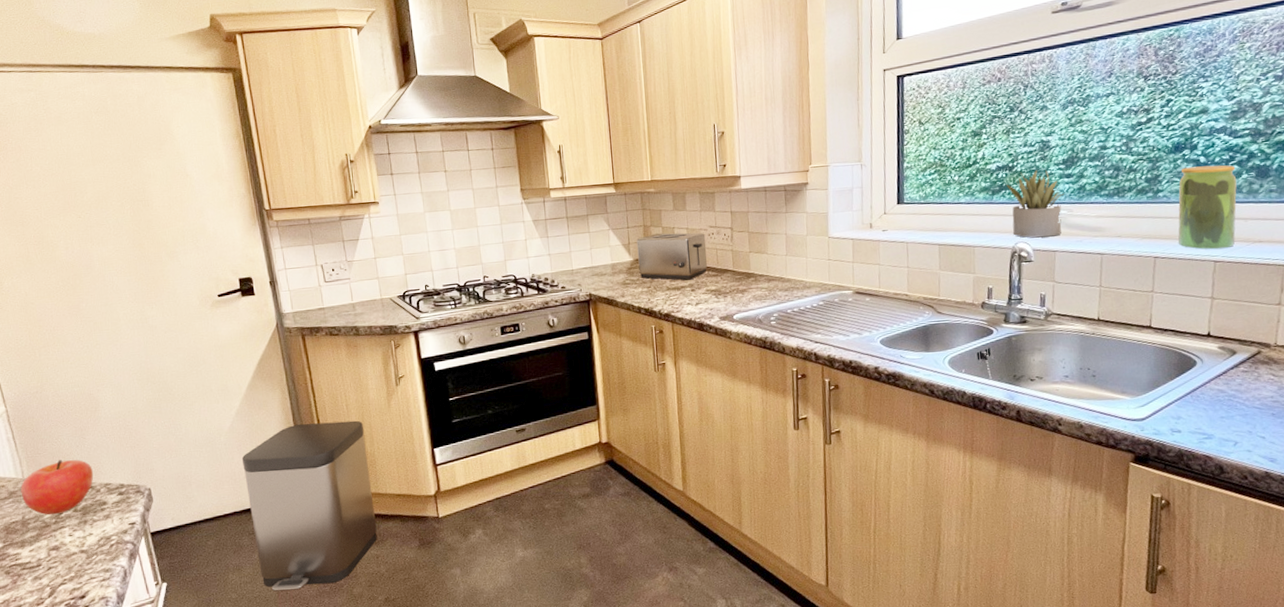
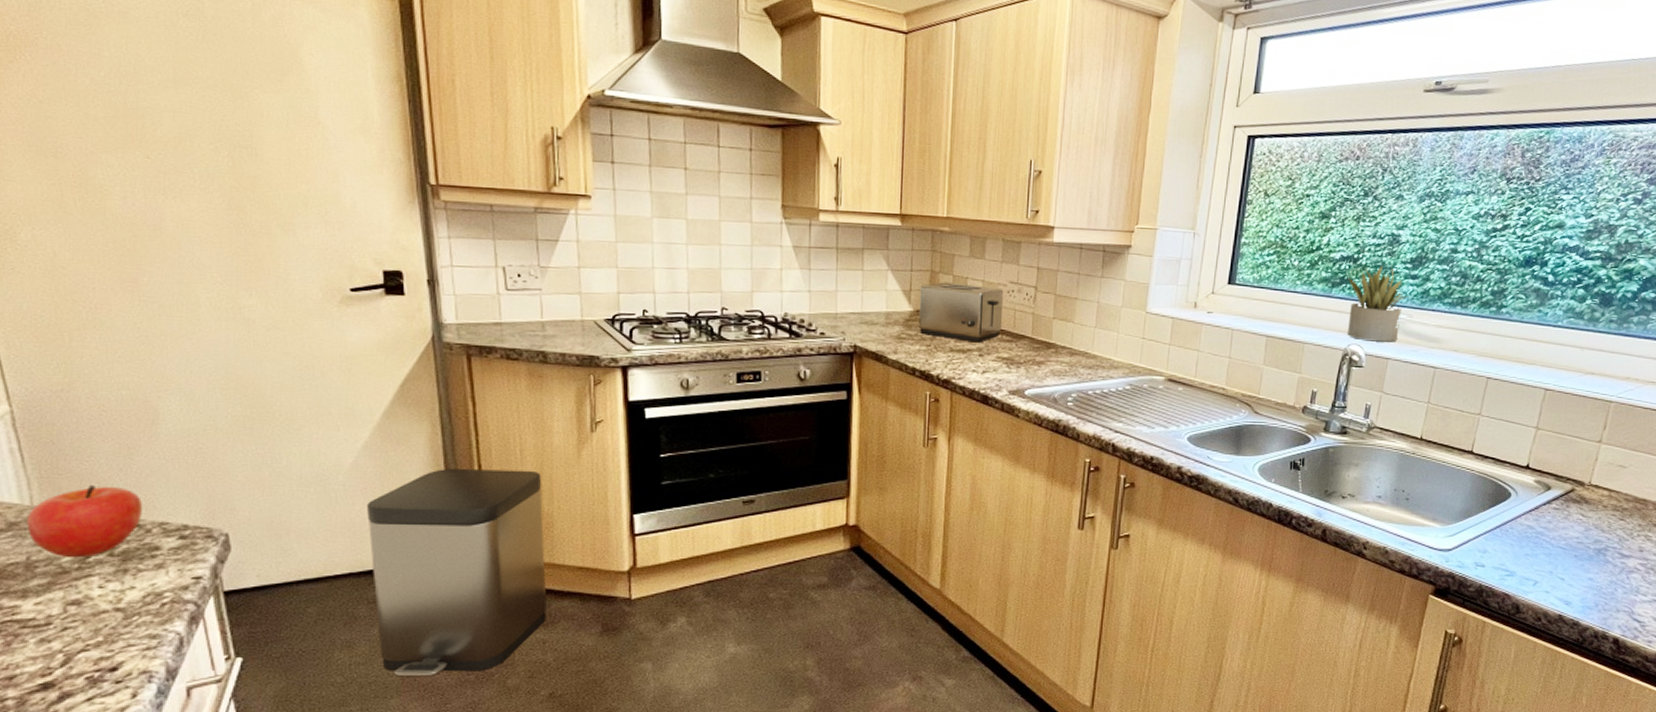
jar: present [1177,165,1237,250] -> none [1513,284,1581,377]

